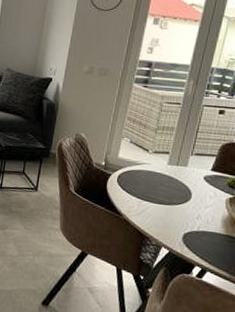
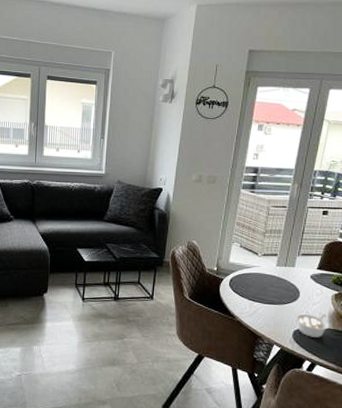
legume: none [185,215,223,243] -> present [295,313,330,338]

